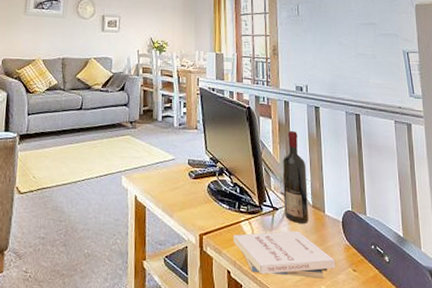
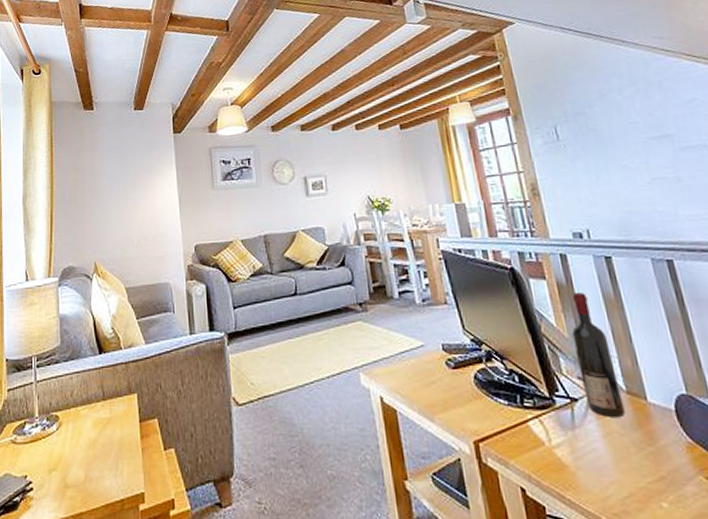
books: present [232,230,335,279] -> none [520,427,678,492]

